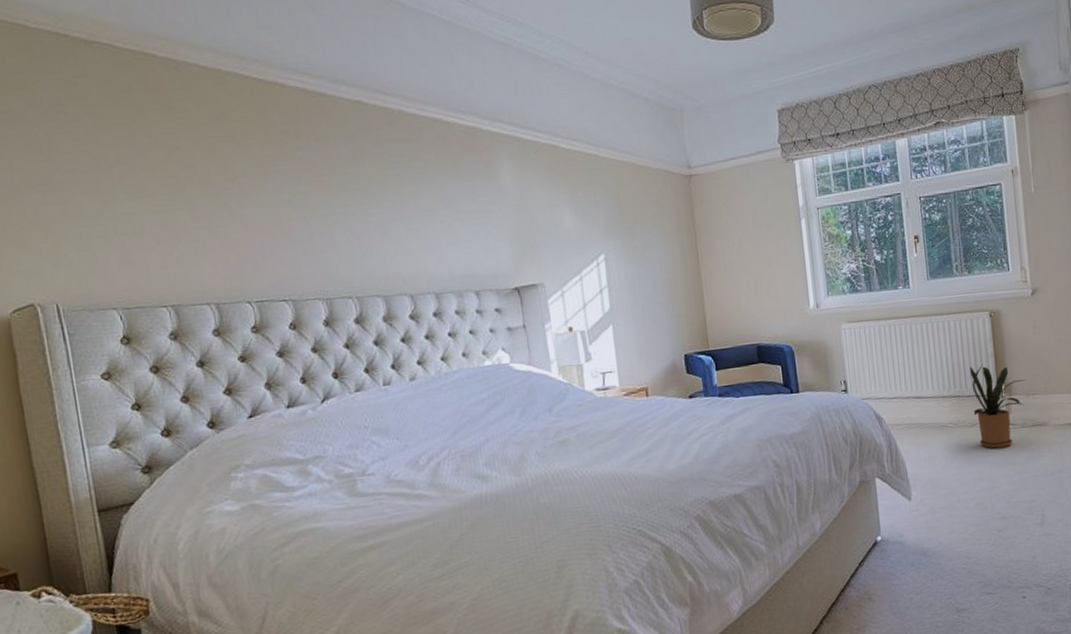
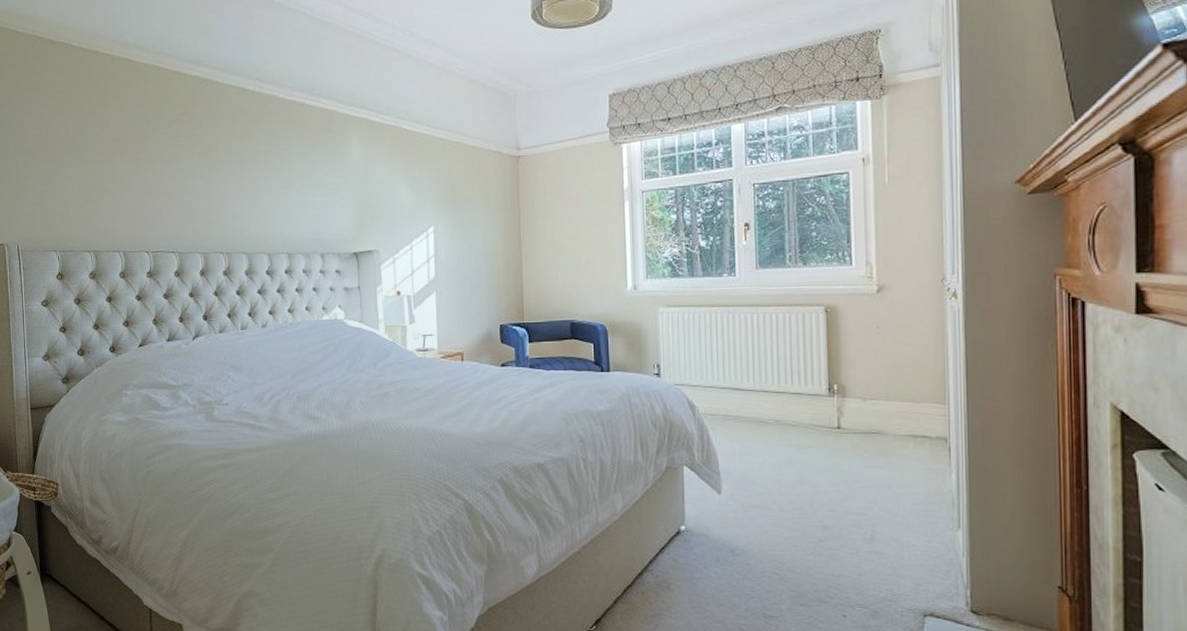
house plant: present [969,365,1026,449] -> none [797,362,863,452]

